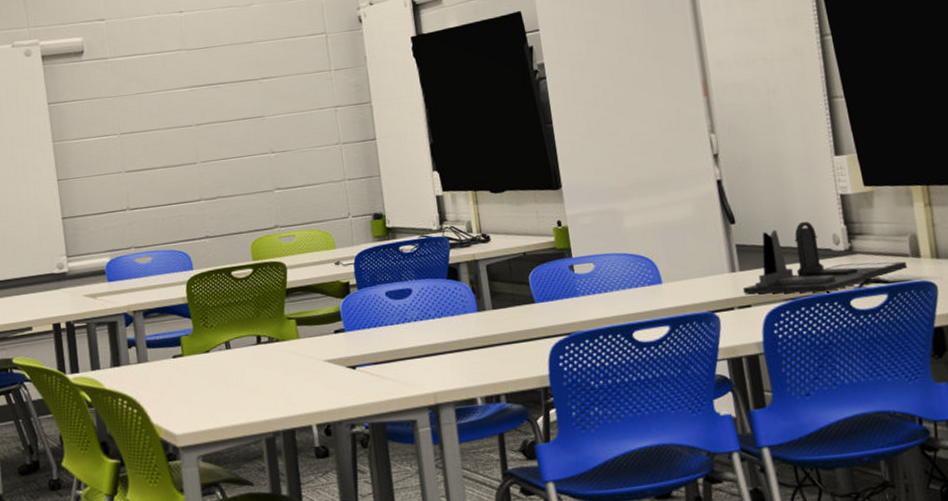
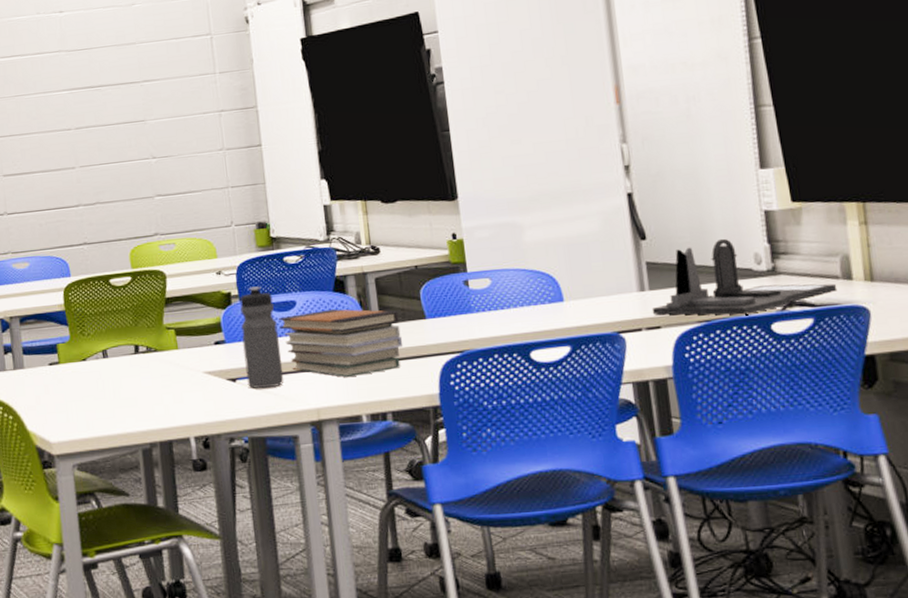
water bottle: none [358,275,402,375] -> present [239,286,284,389]
book stack: none [396,295,514,362] -> present [279,309,403,378]

